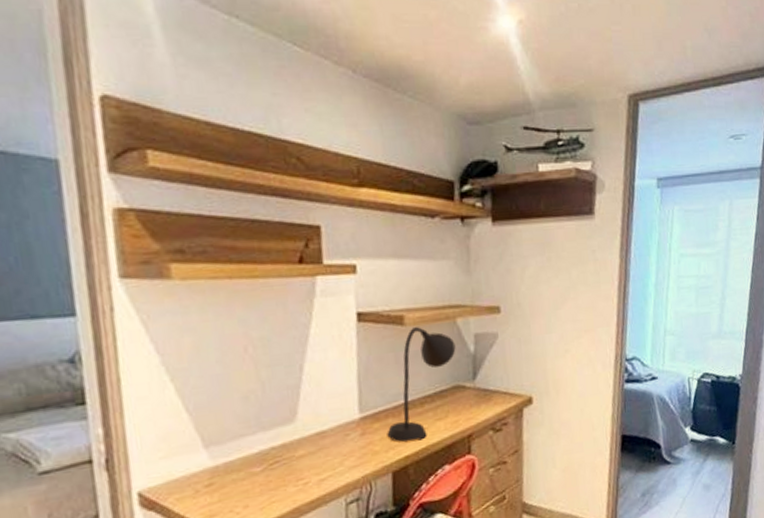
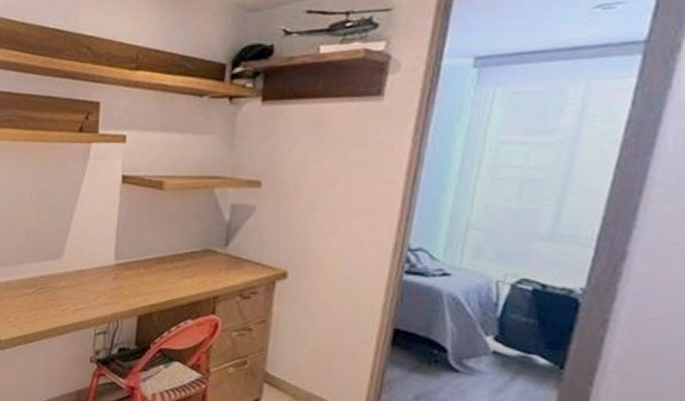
desk lamp: present [387,327,456,443] -> none [137,193,211,293]

